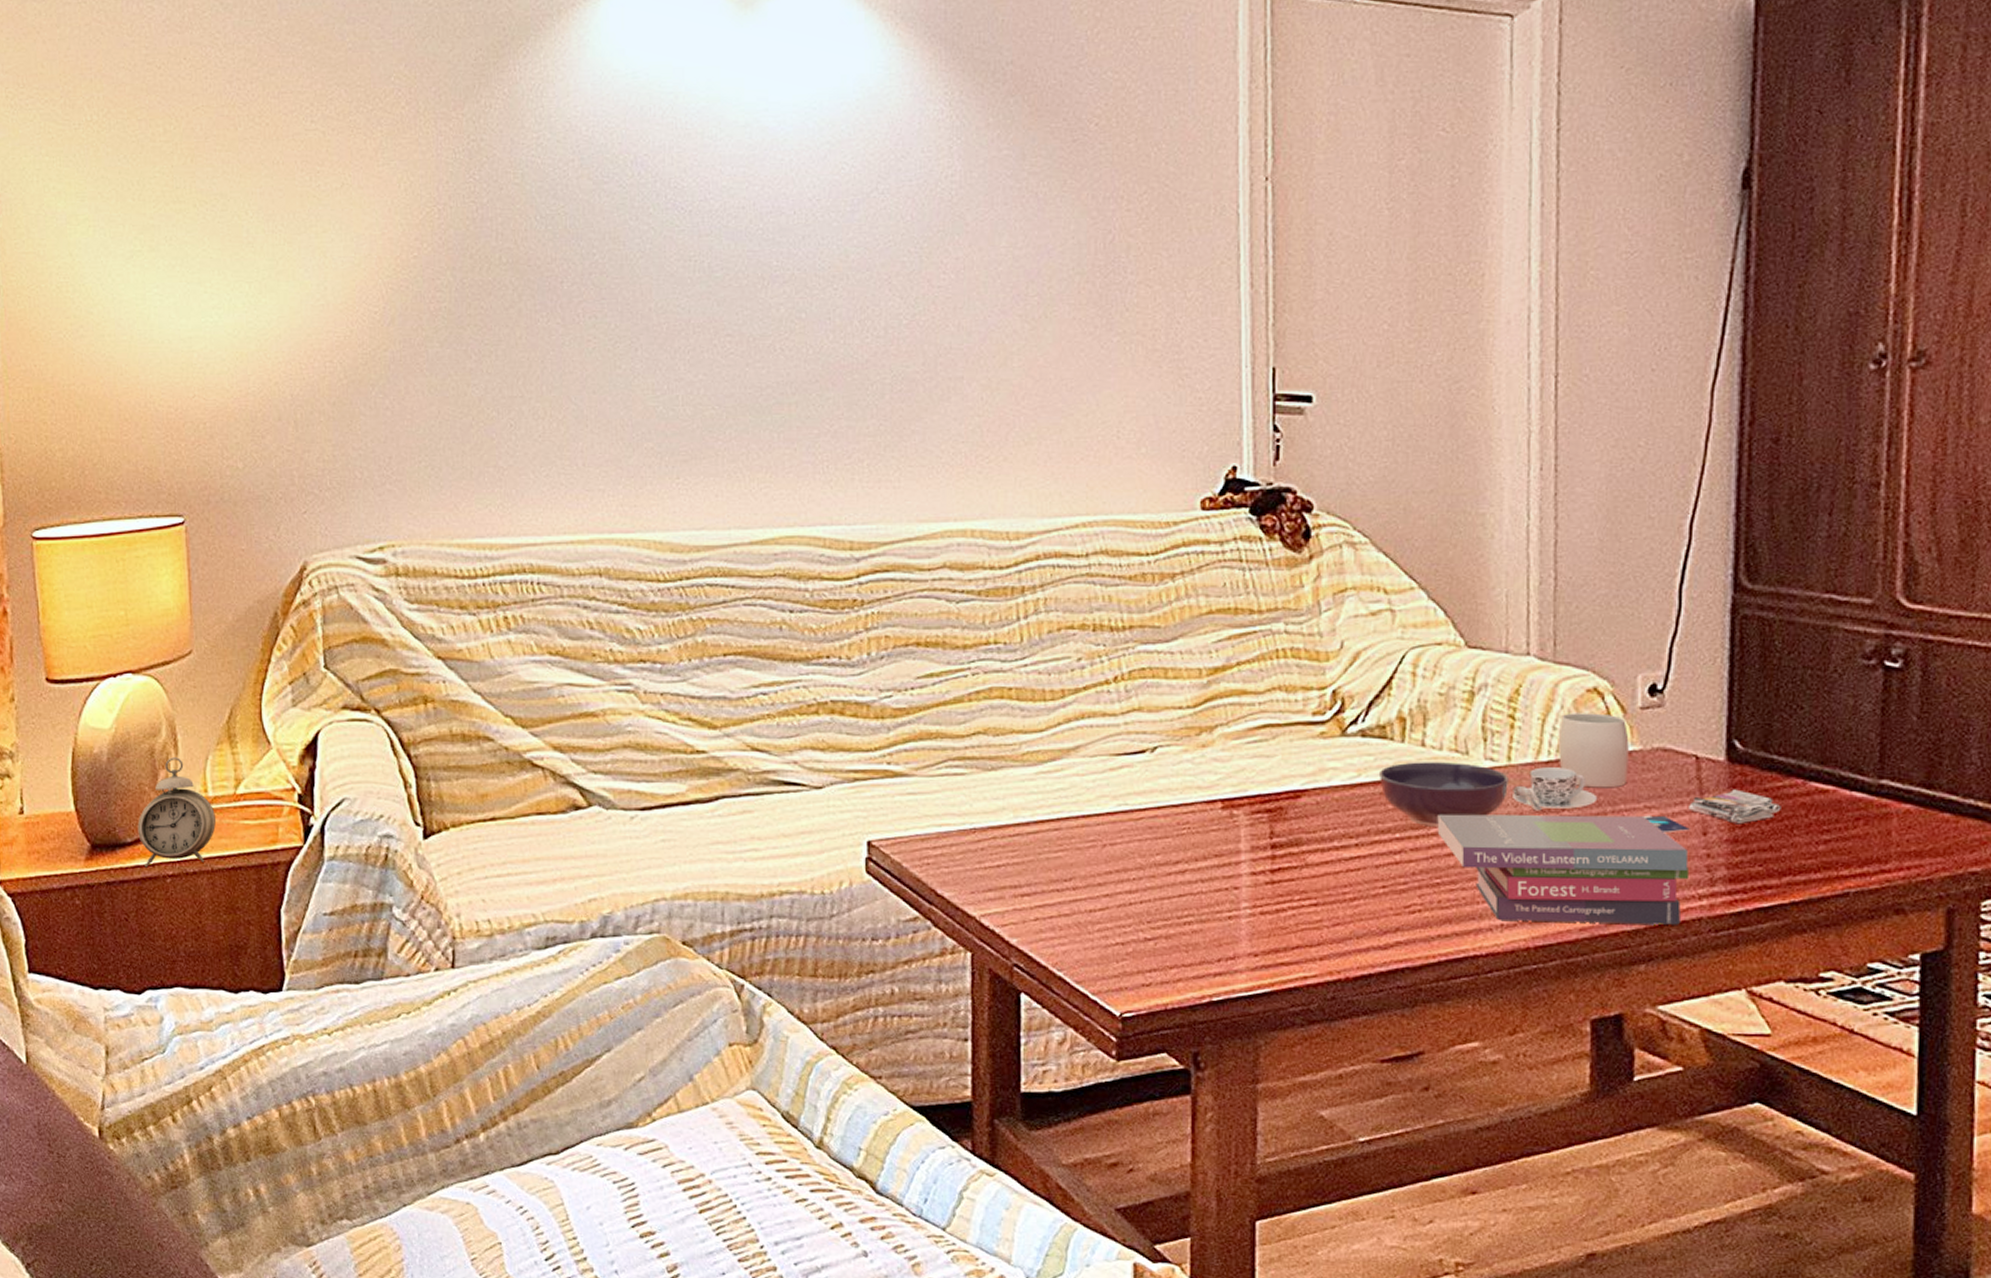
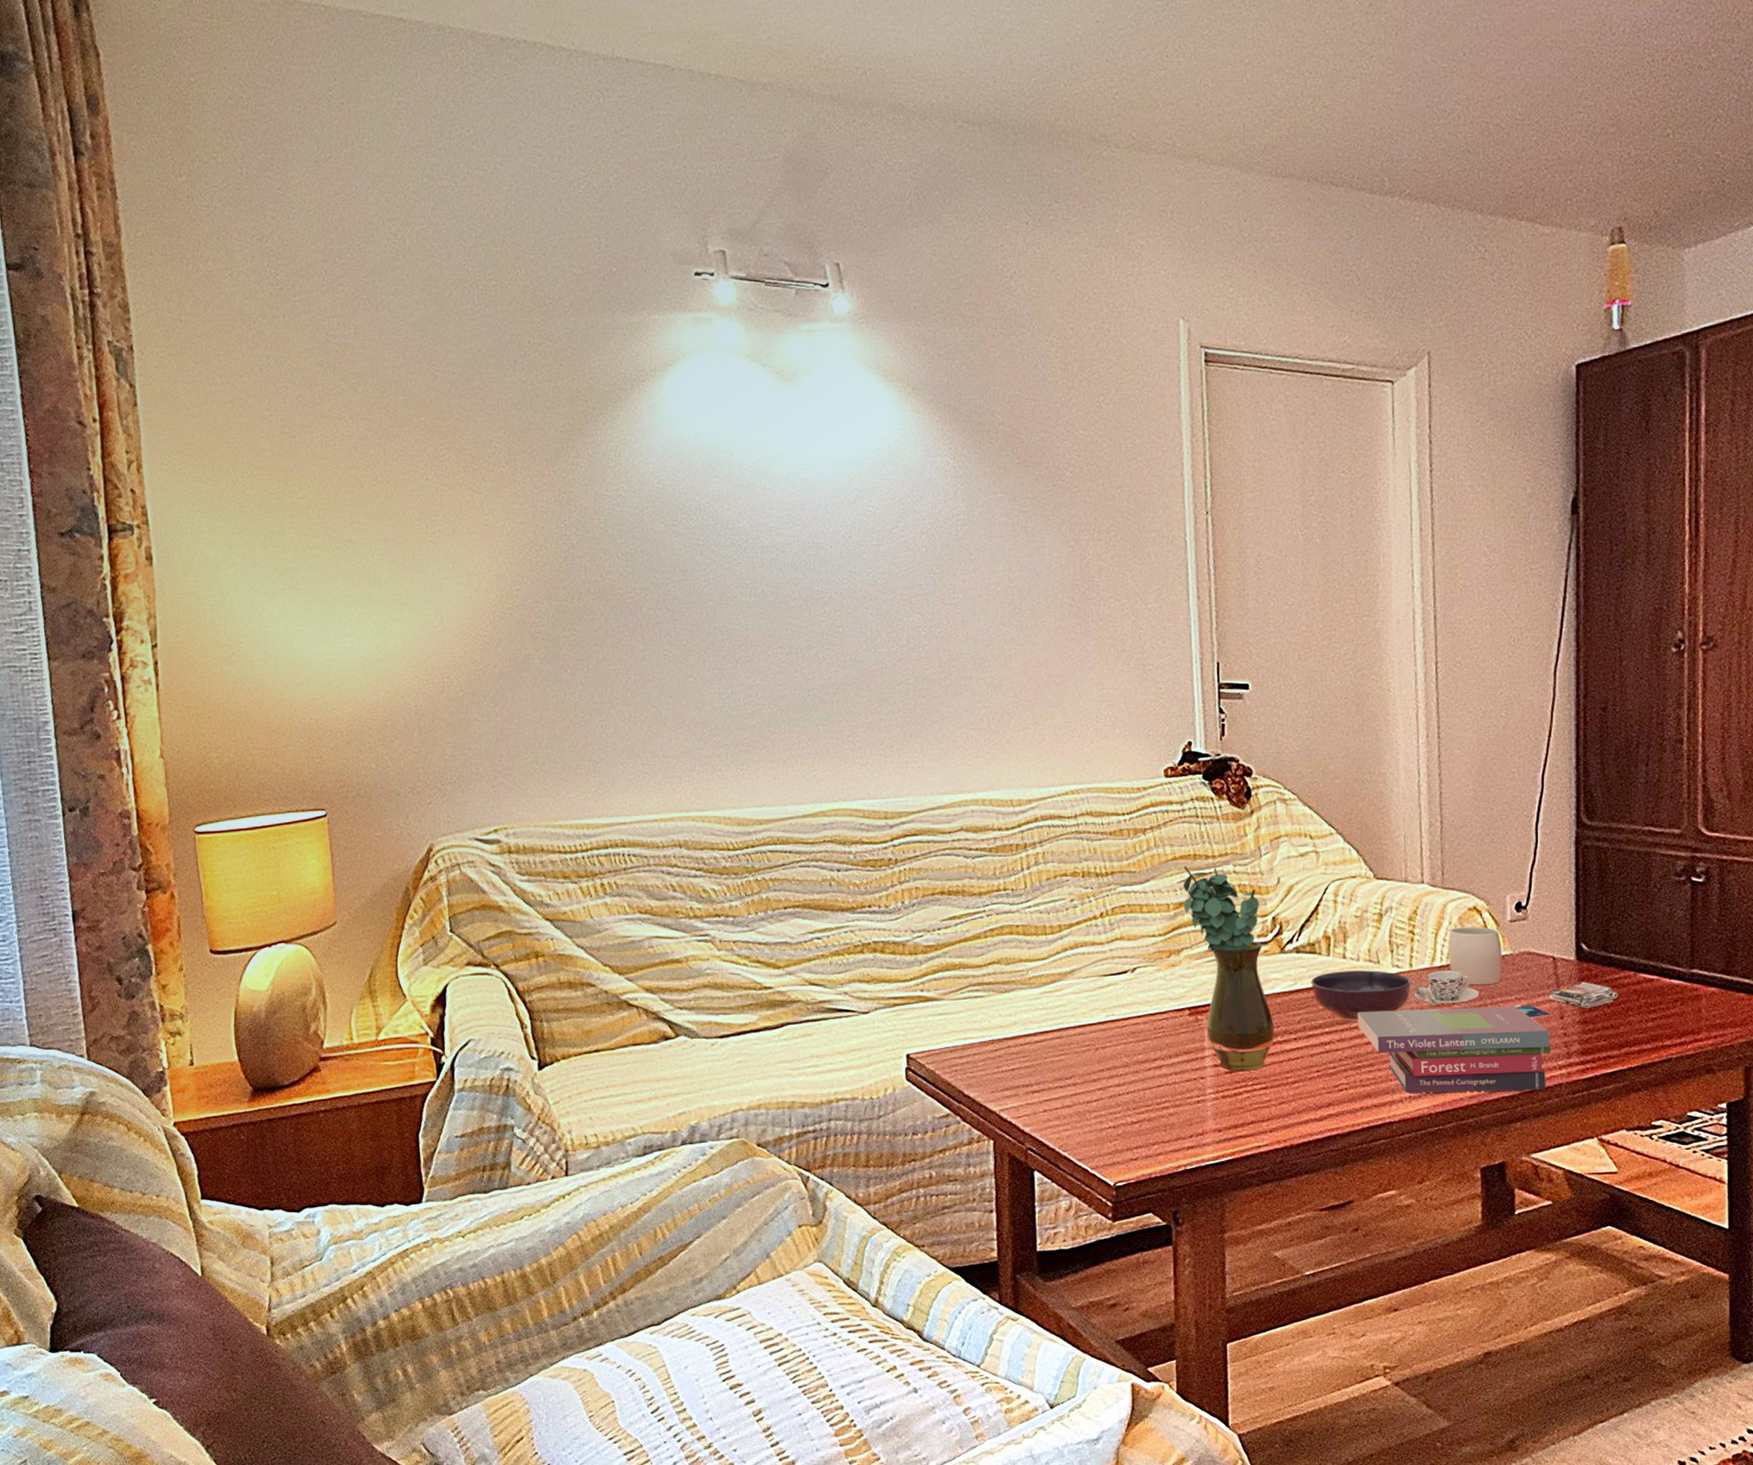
alarm clock: present [137,757,216,868] -> none [293,1012,361,1105]
vase: none [1219,622,1330,882] -> present [1182,866,1275,1071]

